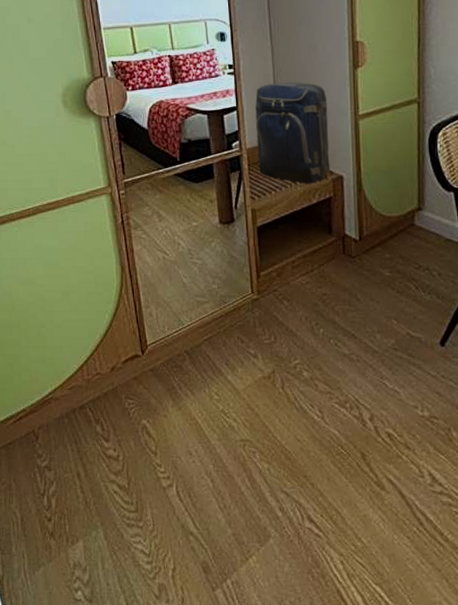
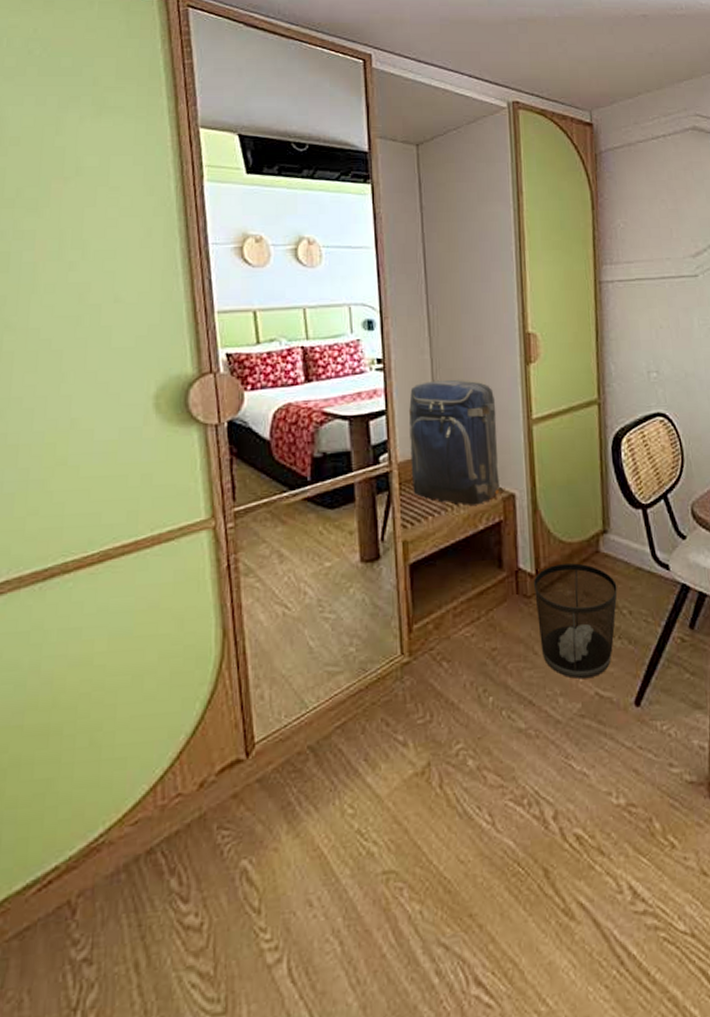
waste bin: none [358,233,429,322] -> present [534,563,618,679]

